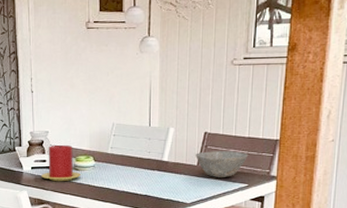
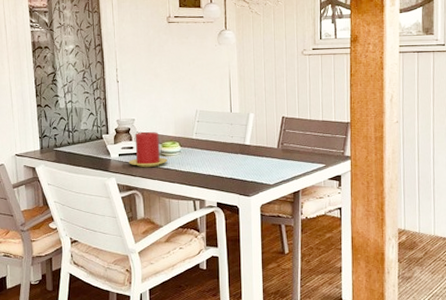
ceramic bowl: present [196,151,249,178] -> none [275,134,324,160]

